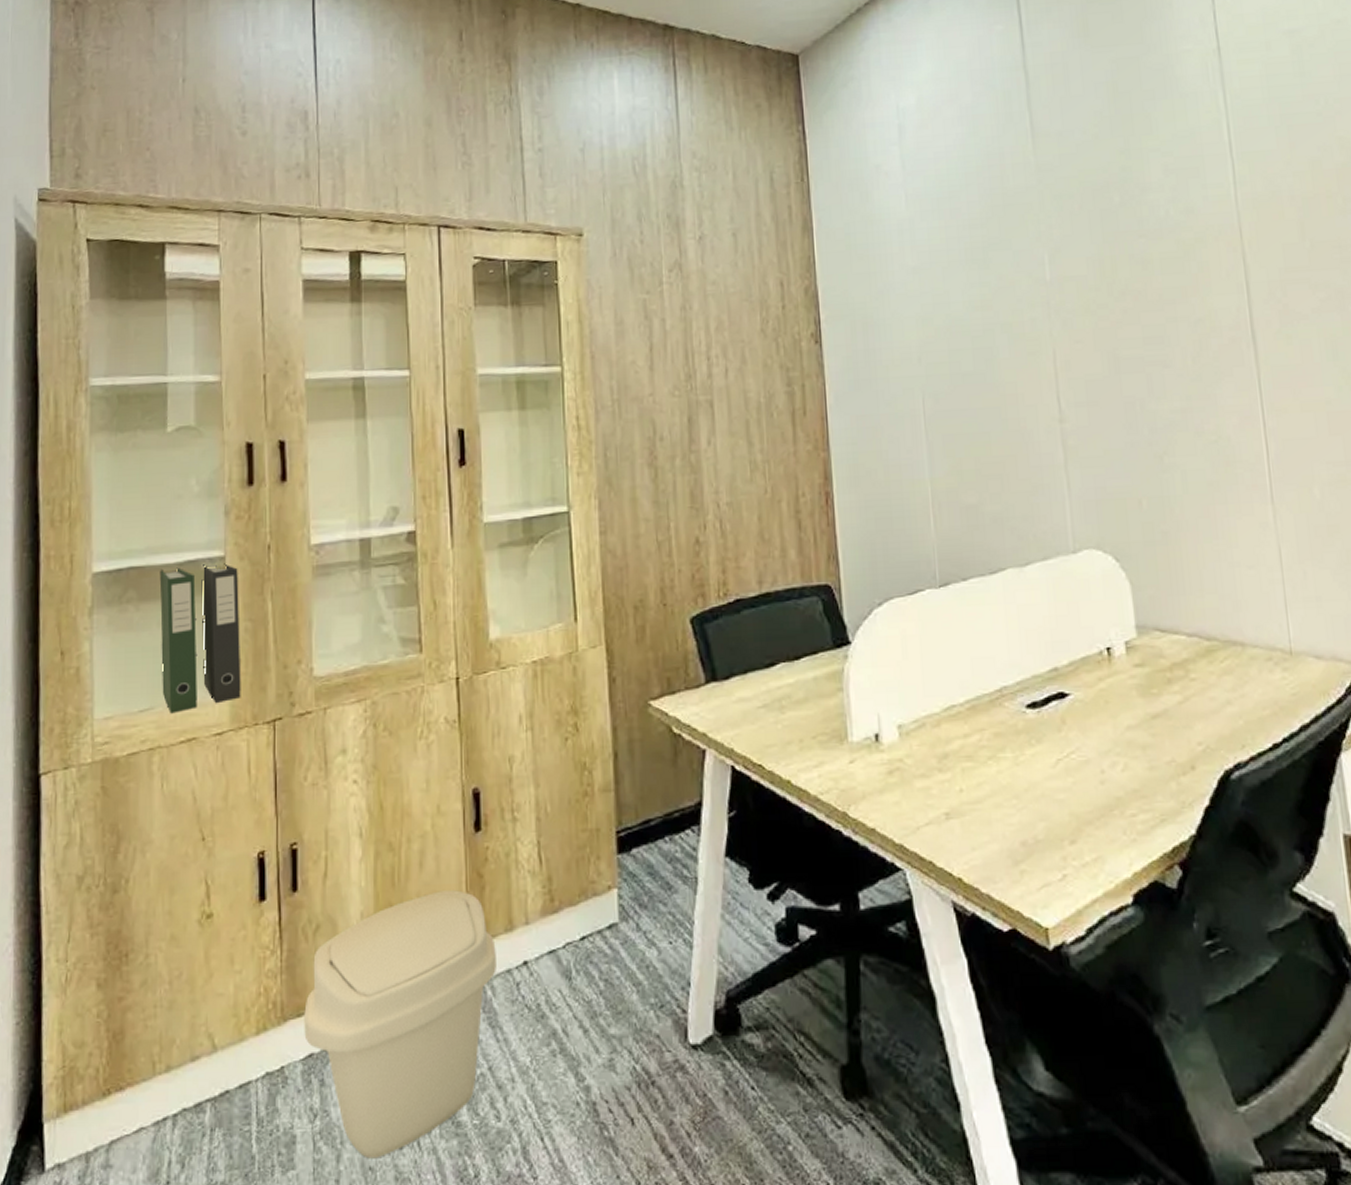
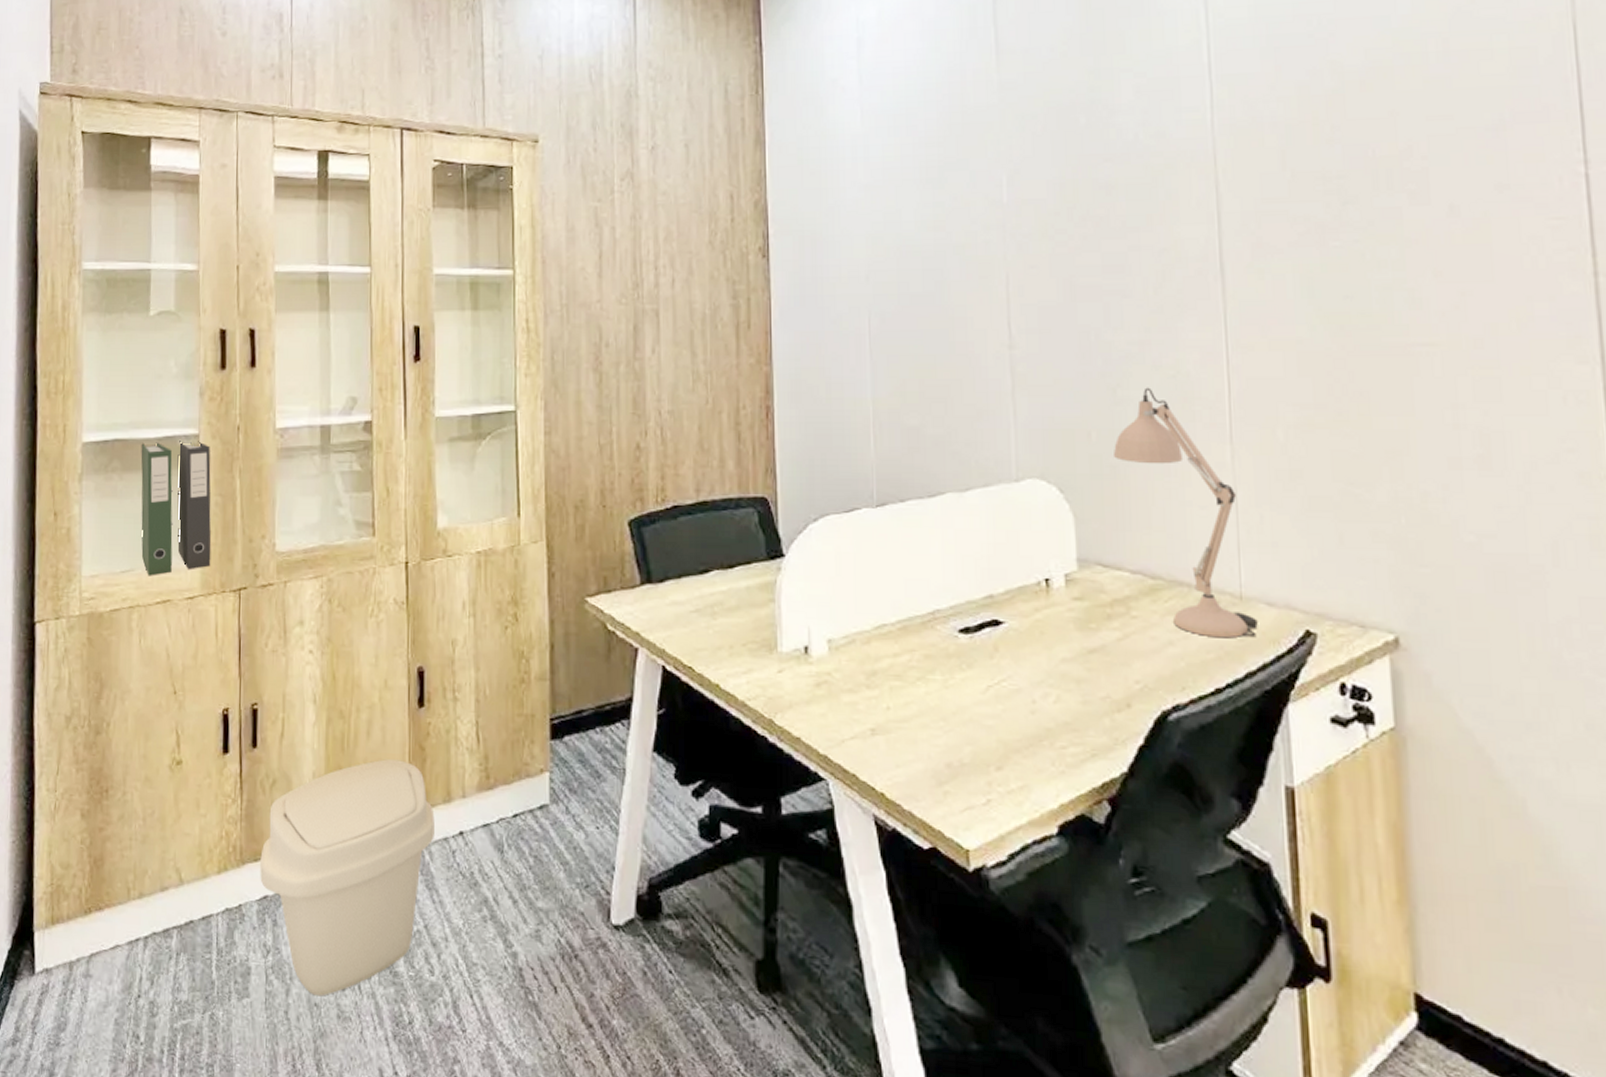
desk lamp: none [1164,453,1308,694] -> present [1114,387,1258,639]

